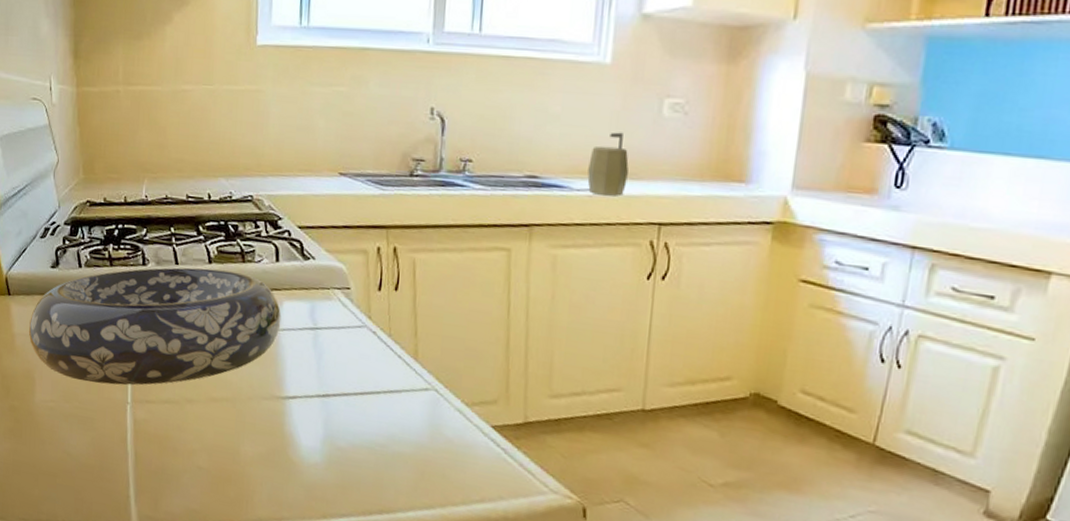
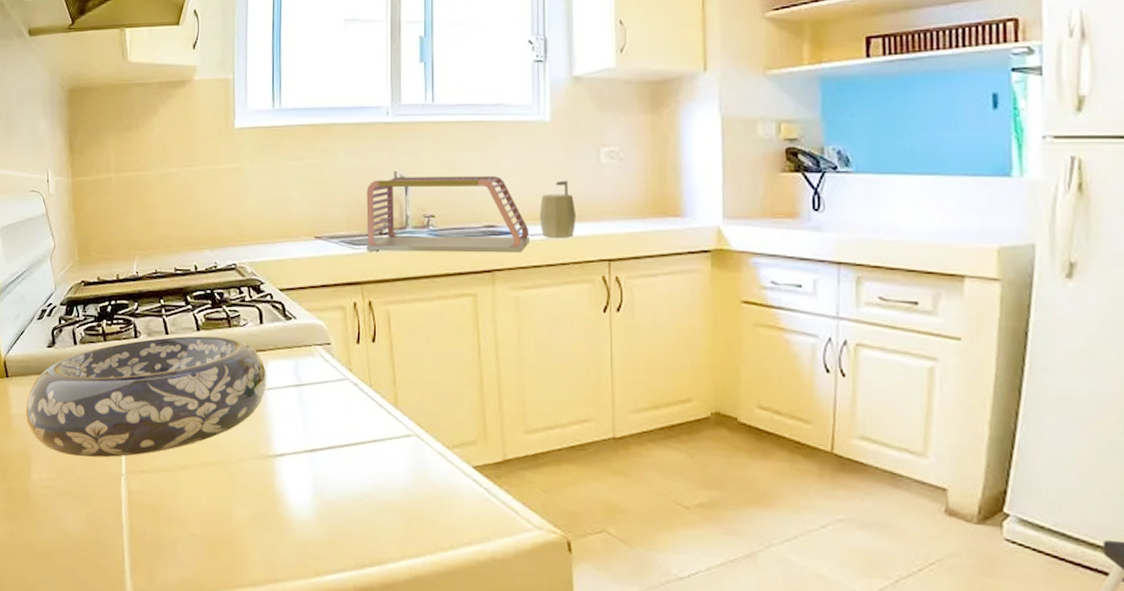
dish rack: none [394,114,575,209] -> present [366,176,530,254]

